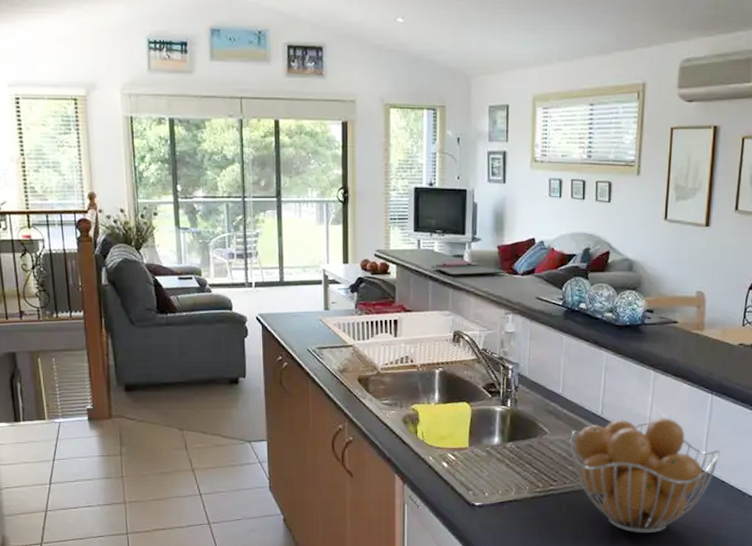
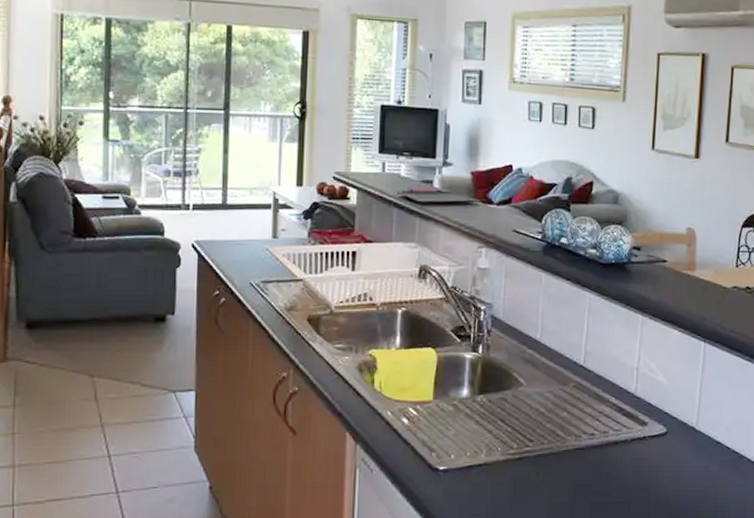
fruit basket: present [570,418,720,534] -> none [548,368,714,504]

